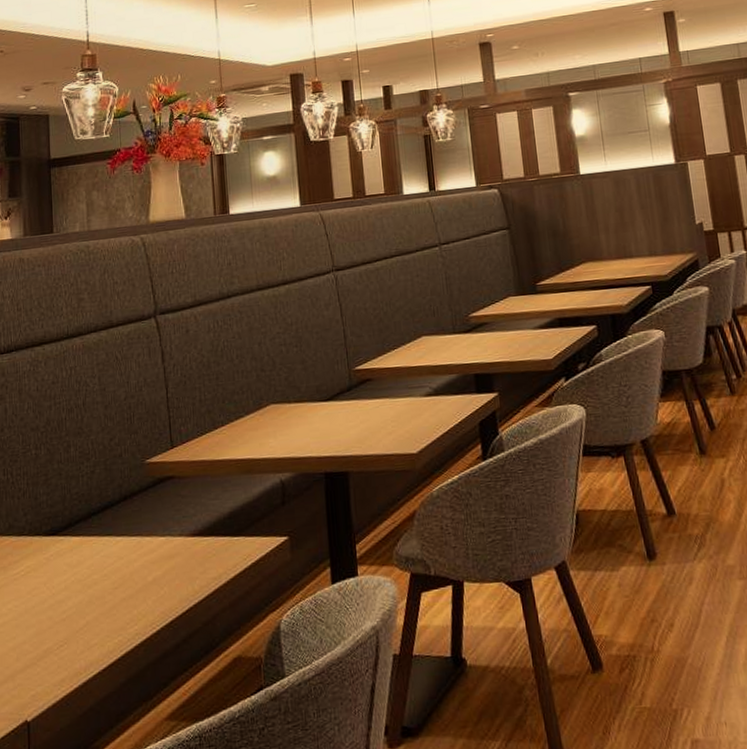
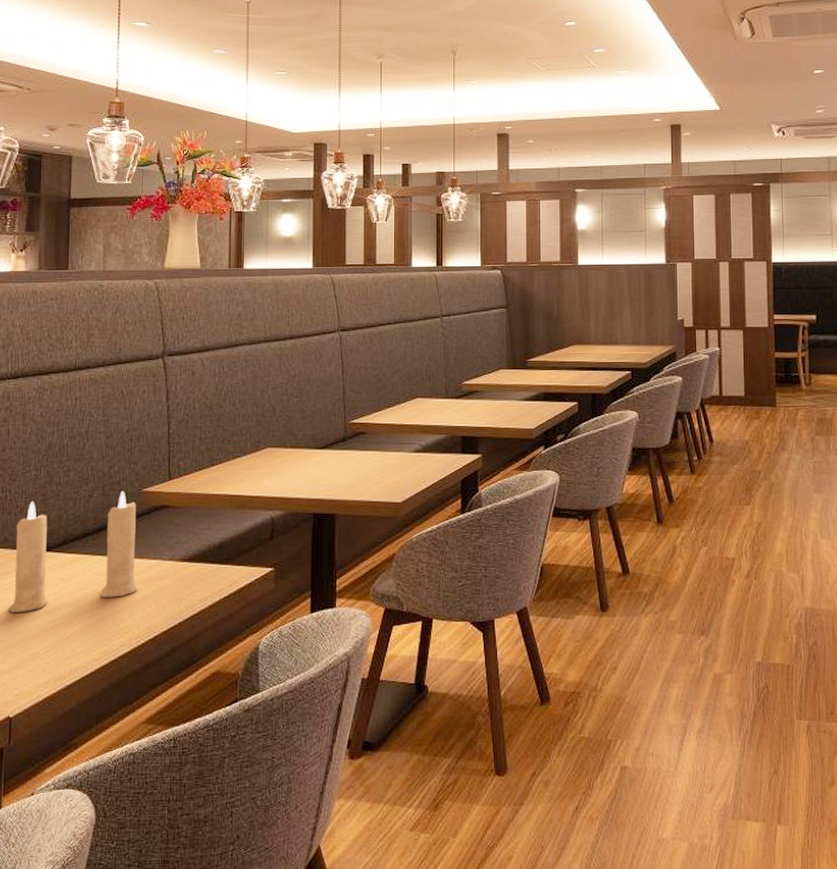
candle: none [18,463,149,606] -> present [8,490,138,613]

